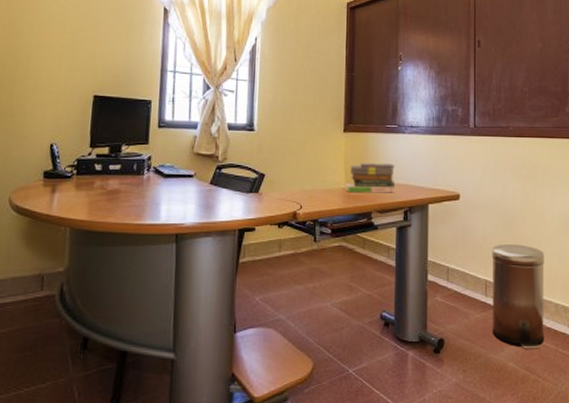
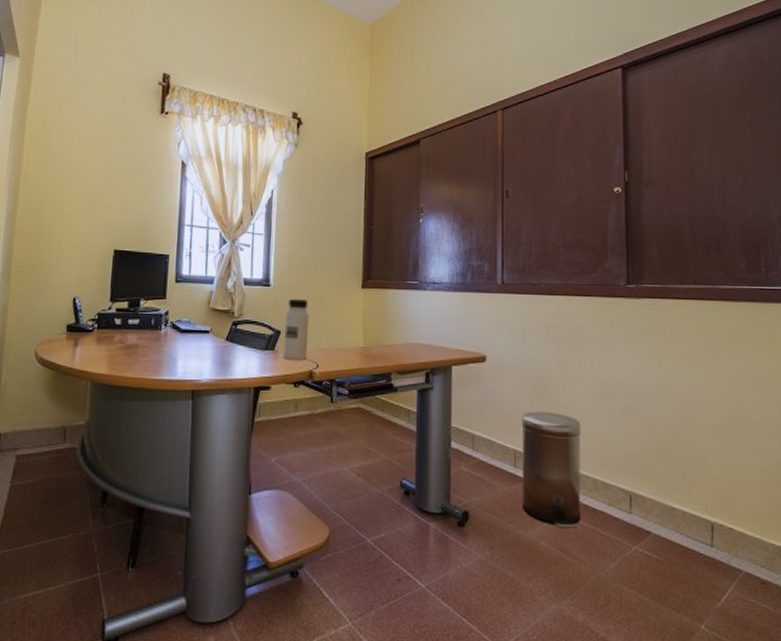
water bottle: none [268,142,293,203] -> present [283,298,310,361]
books: present [344,163,396,193] -> none [362,321,417,354]

